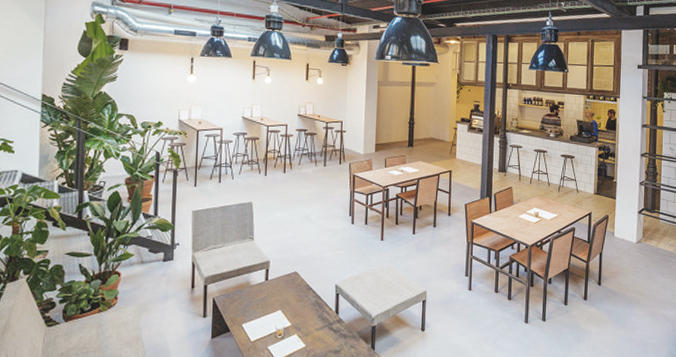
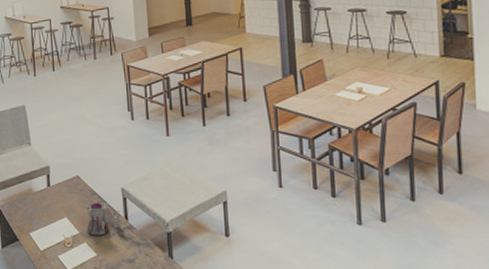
teapot: none [297,295,331,328] -> present [82,201,120,236]

